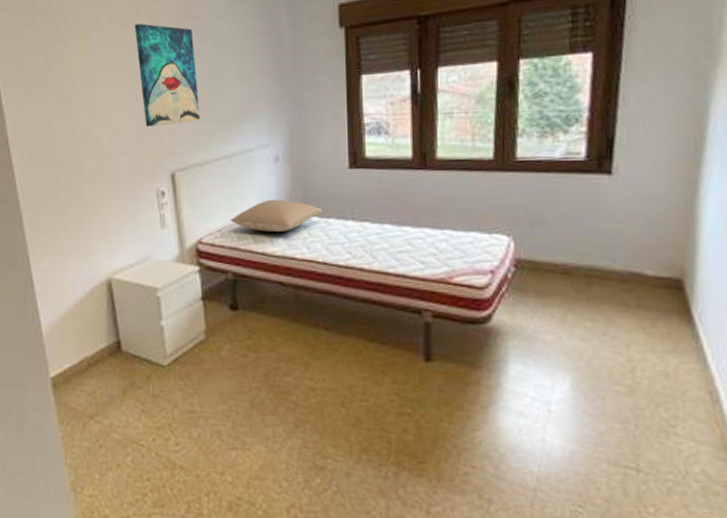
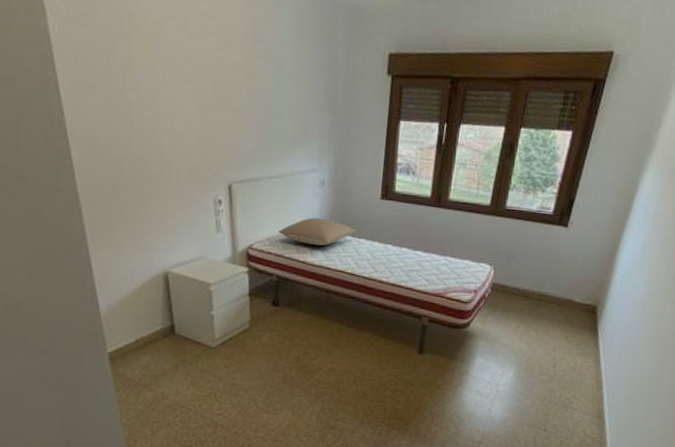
wall art: present [134,23,200,127] -> none [200,36,259,141]

